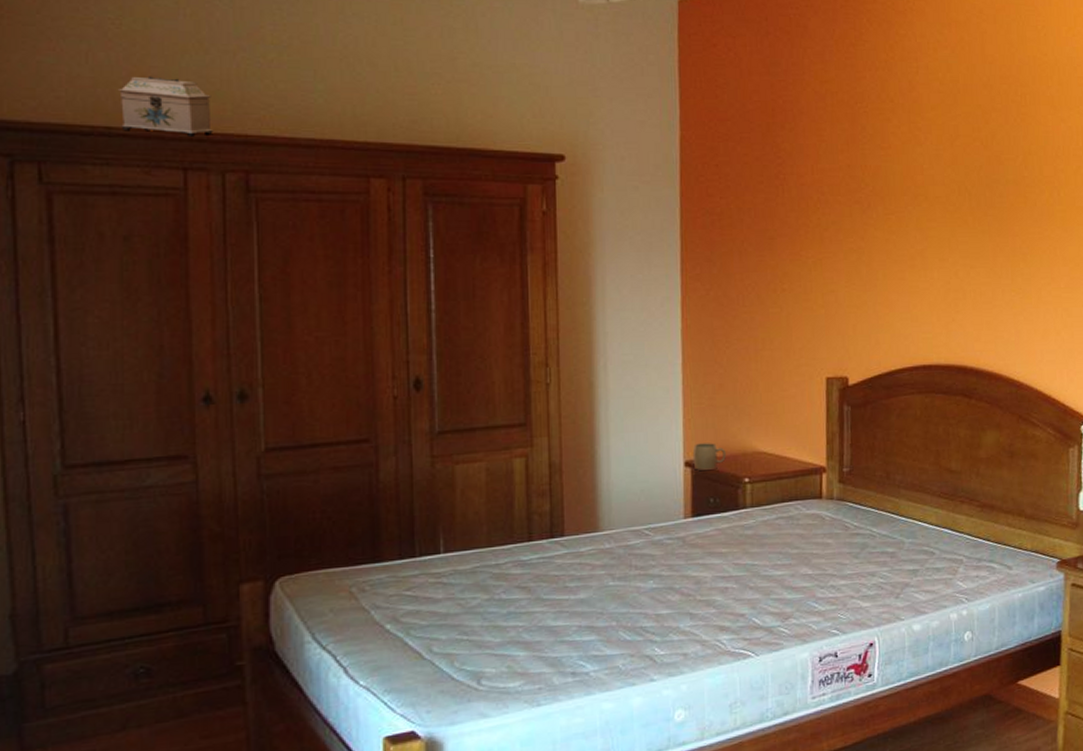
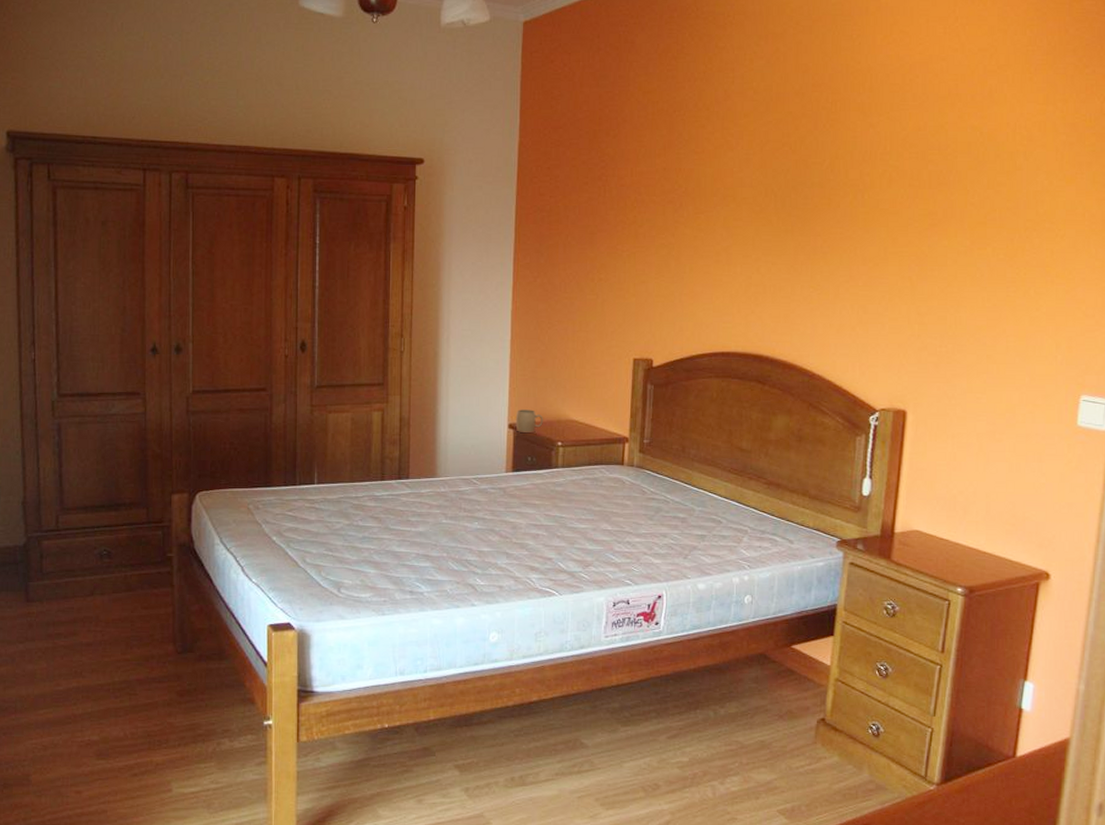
decorative box: present [117,76,214,138] -> none [101,96,165,145]

